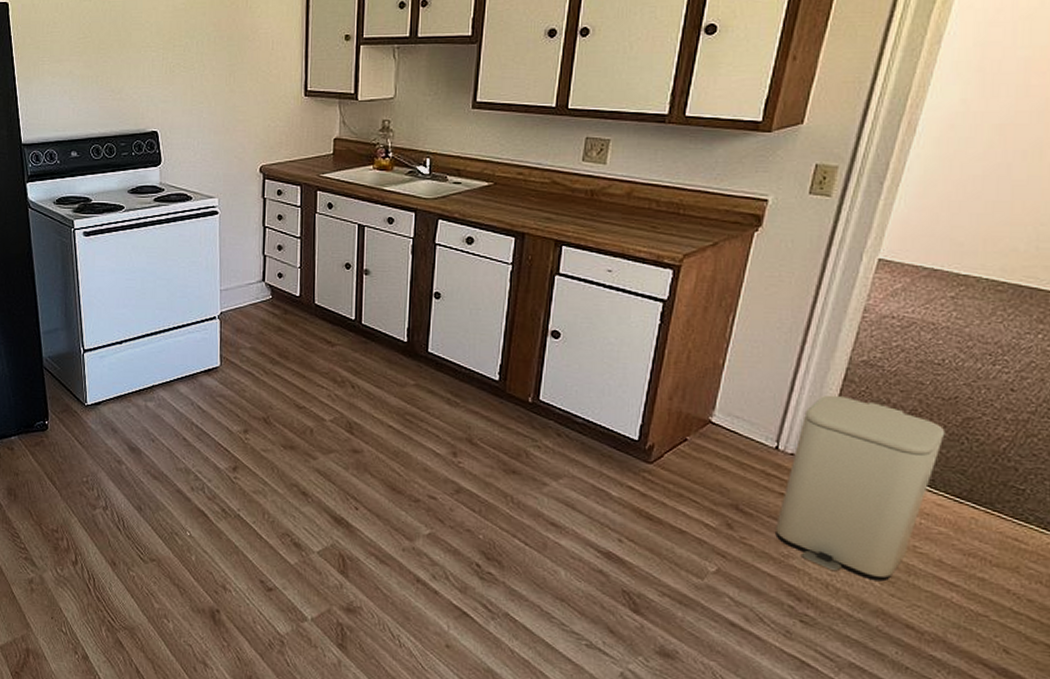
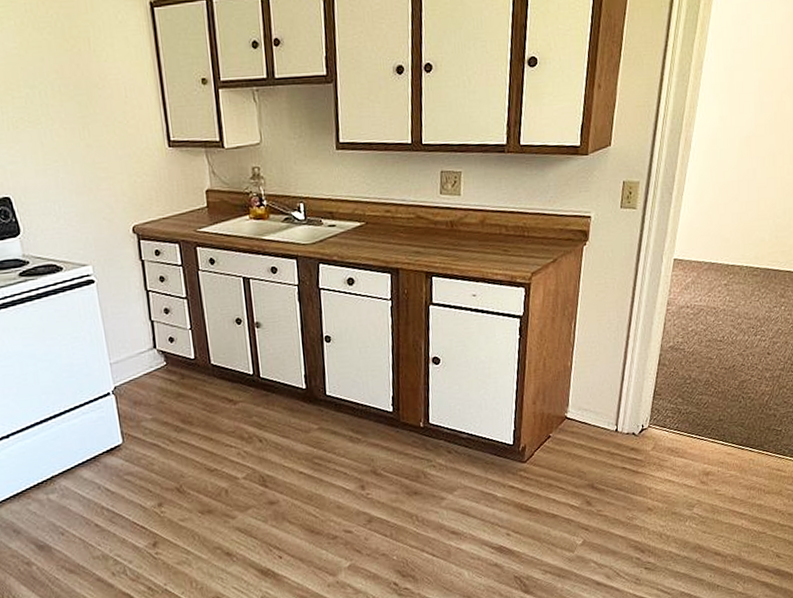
pedal bin: present [775,394,946,582] -> none [621,378,729,524]

